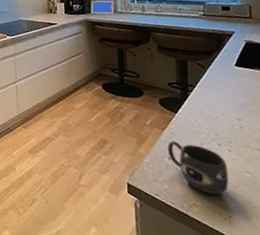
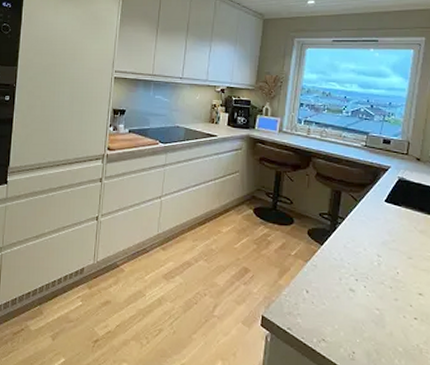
mug: present [167,141,229,195] -> none [308,274,361,331]

